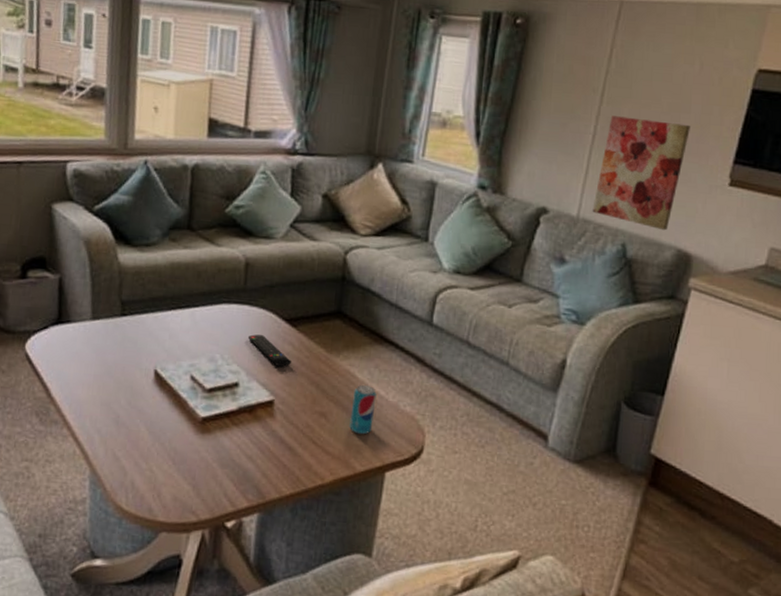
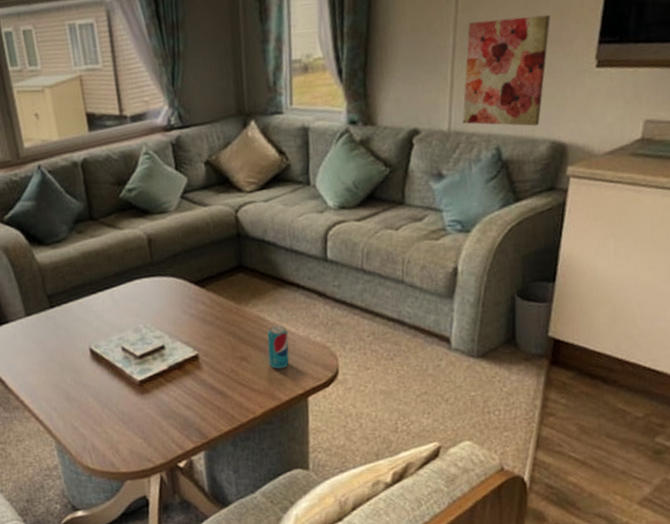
remote control: present [247,334,291,367] -> none [163,300,207,325]

